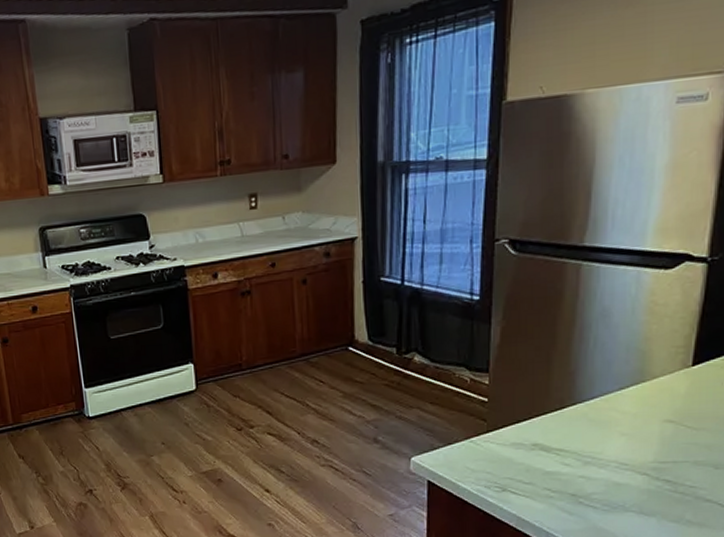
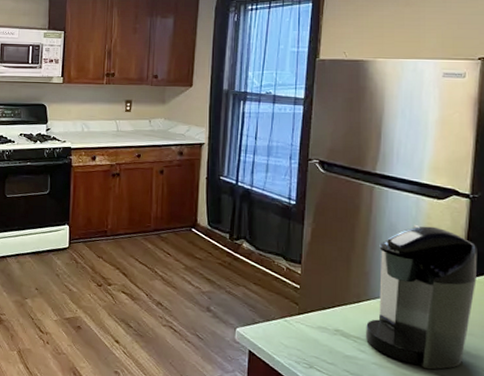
coffee maker: none [570,304,715,475] -> present [365,225,478,370]

